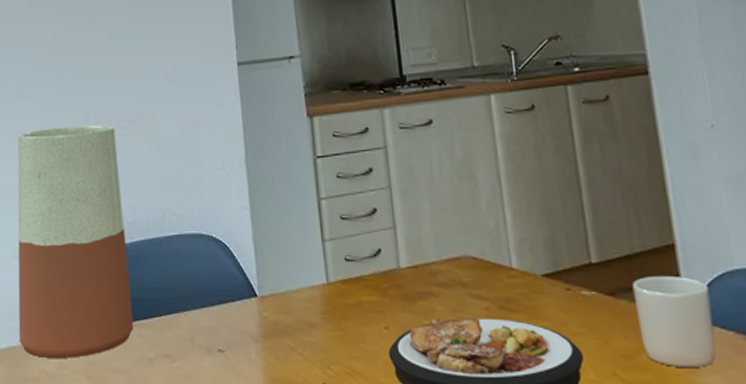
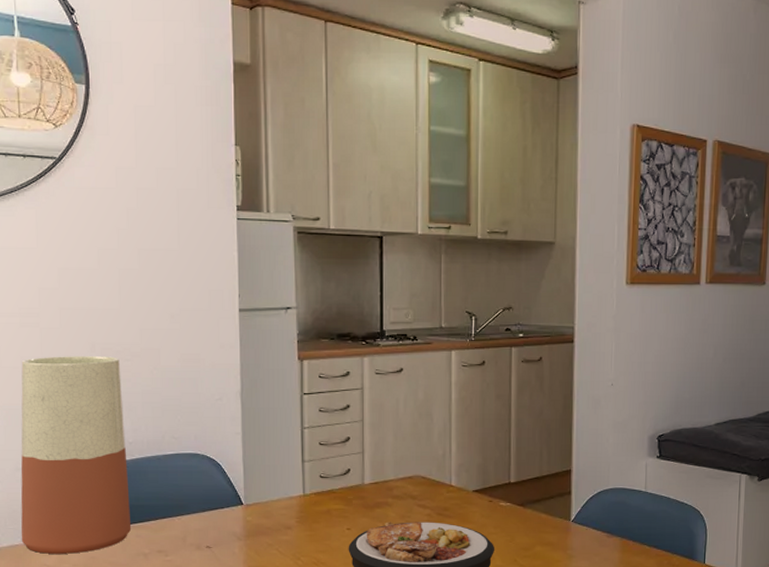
mug: present [632,275,716,369] -> none [536,492,590,557]

